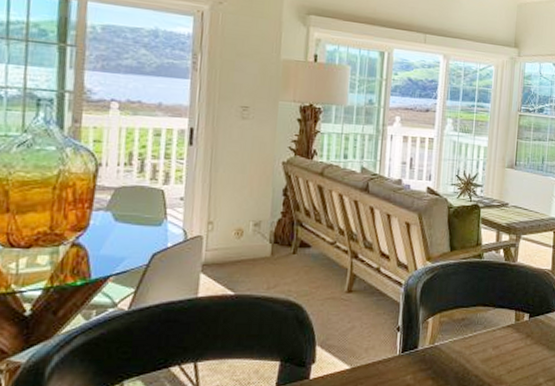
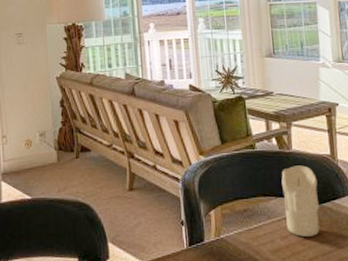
candle: none [500,278,535,347] -> present [281,165,320,237]

